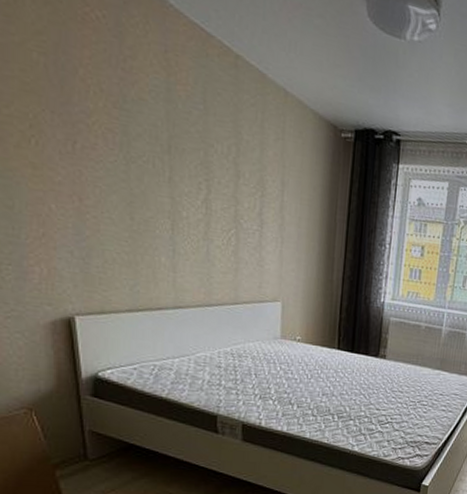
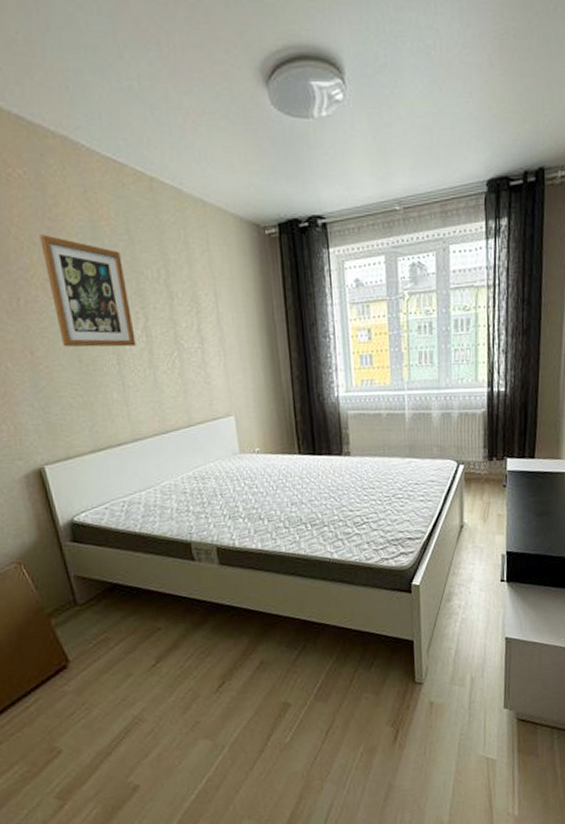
wall art: none [109,82,195,216] -> present [39,234,136,347]

